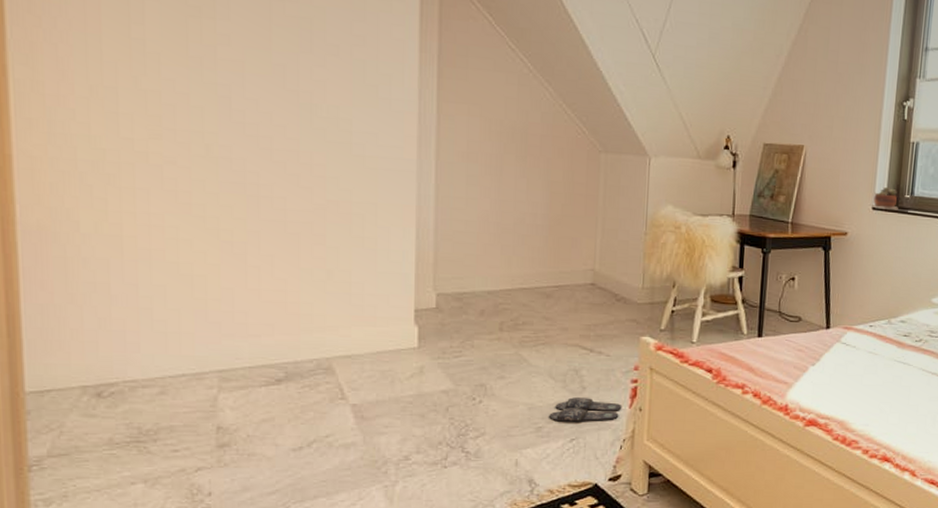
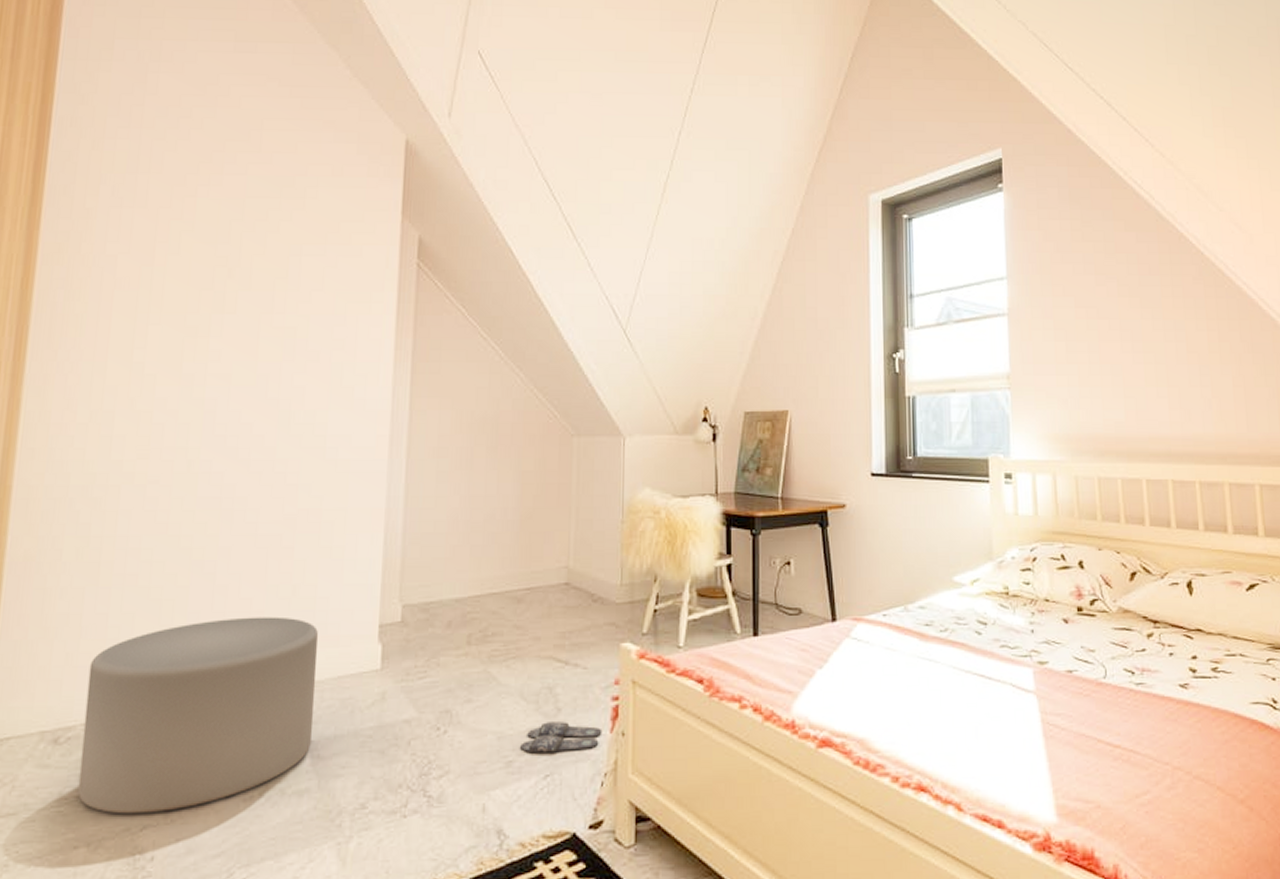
pouf: none [124,295,356,458] -> present [77,616,319,814]
succulent plant: present [872,186,898,210] -> none [870,448,901,475]

